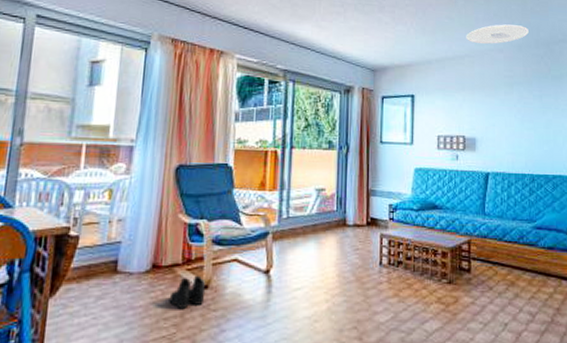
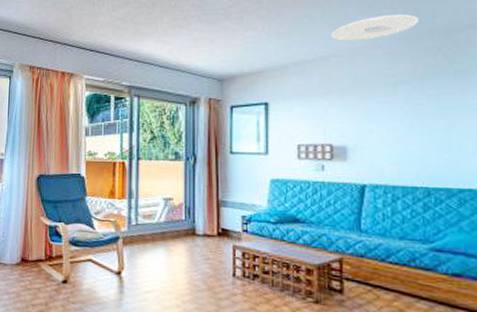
boots: present [169,275,206,308] -> none [35,270,65,298]

